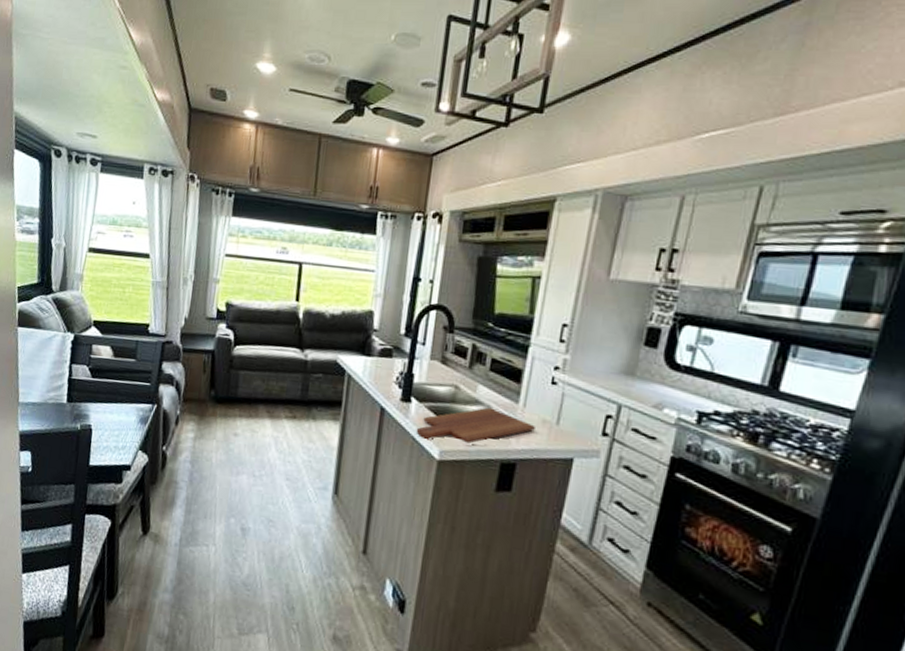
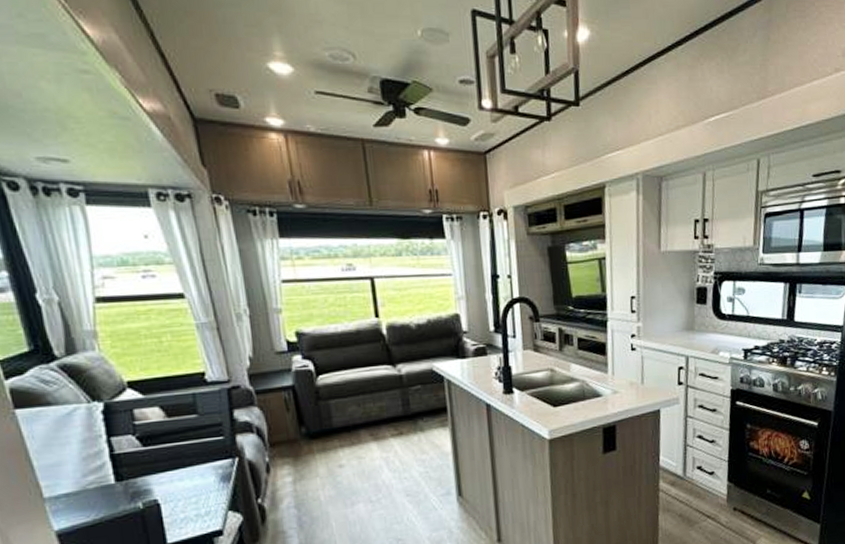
cutting board: present [416,407,537,444] -> none [523,382,627,424]

